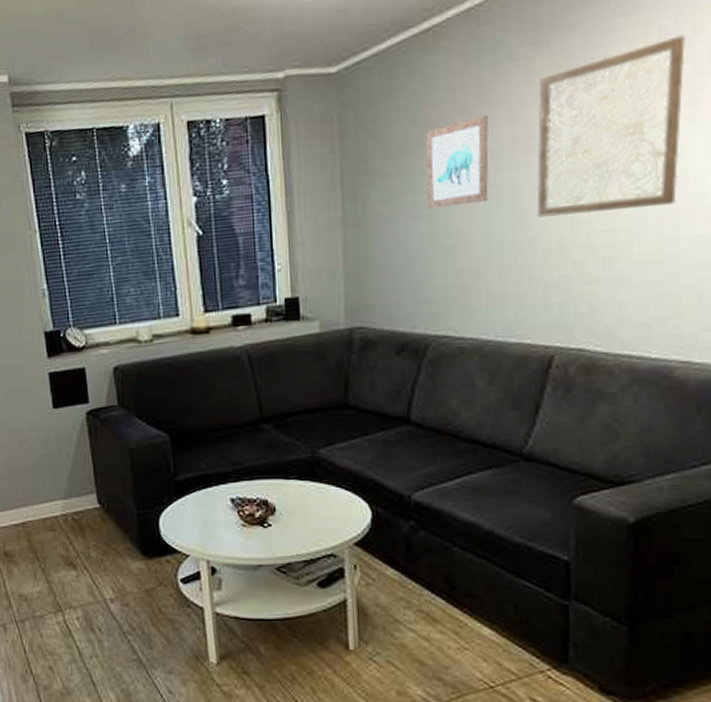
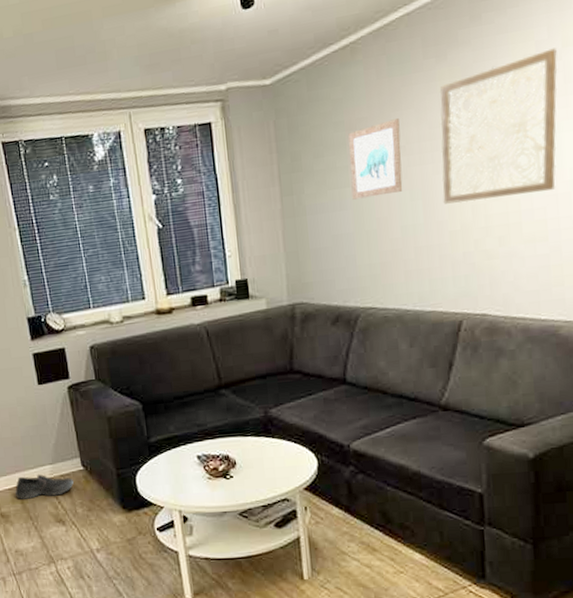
shoe: none [22,509,88,537] -> present [15,474,74,500]

